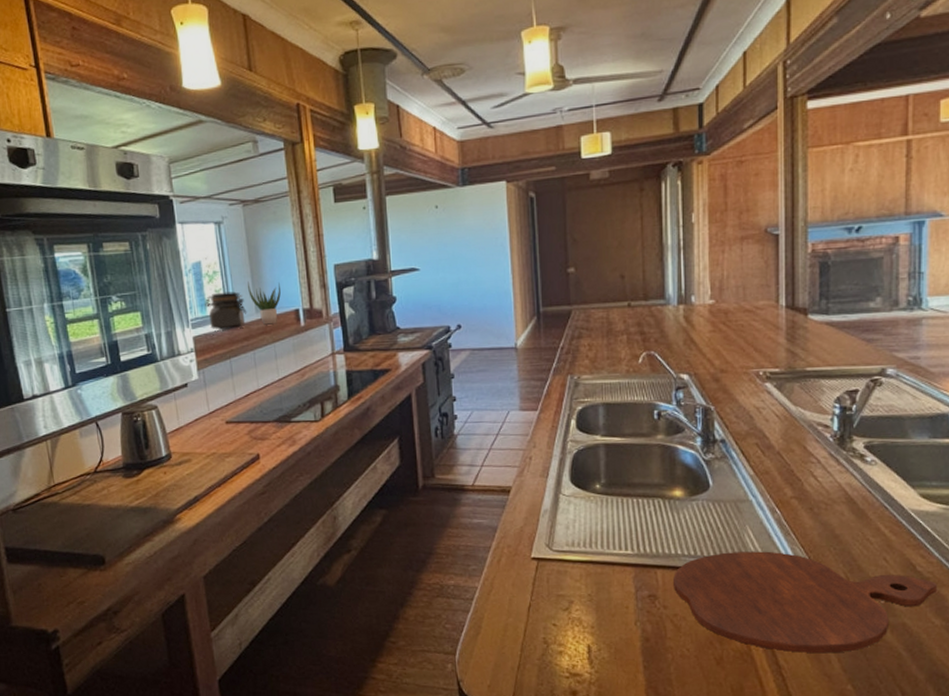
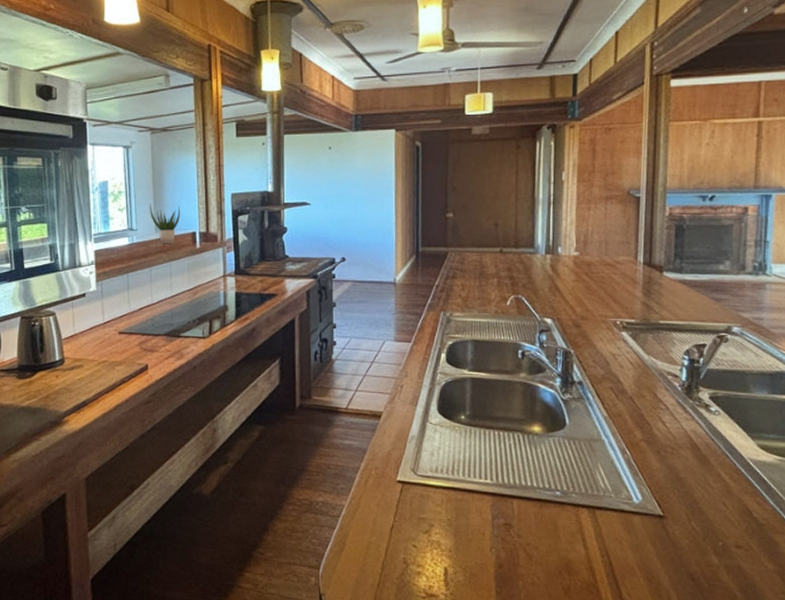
jar: present [204,291,247,330] -> none [107,211,147,246]
cutting board: present [673,551,938,654] -> none [528,487,772,590]

